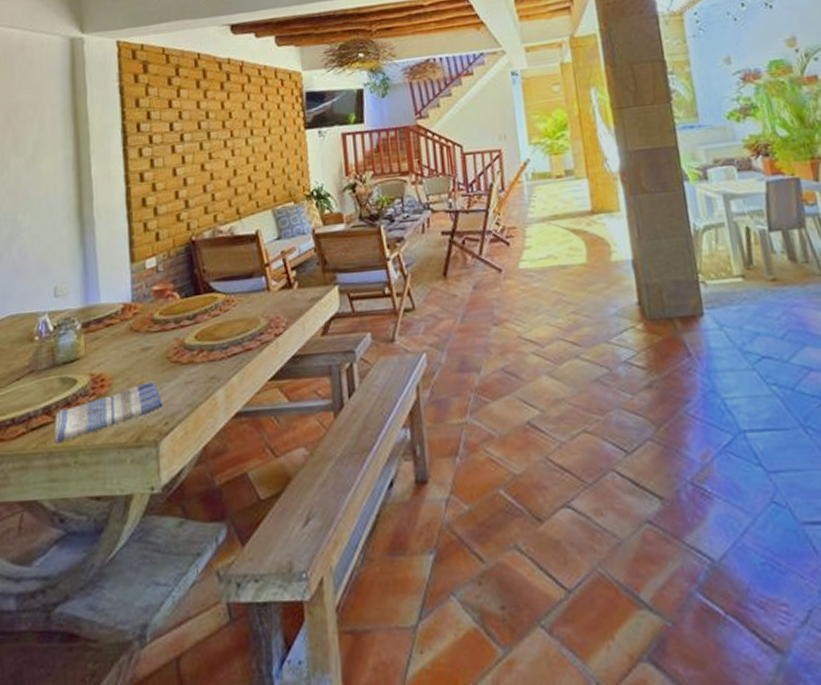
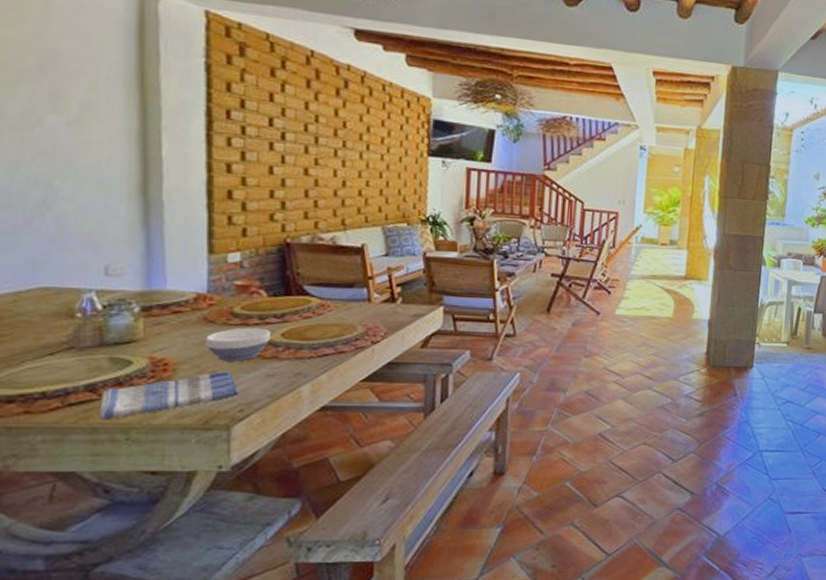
bowl: none [133,332,186,372] -> present [205,327,270,362]

